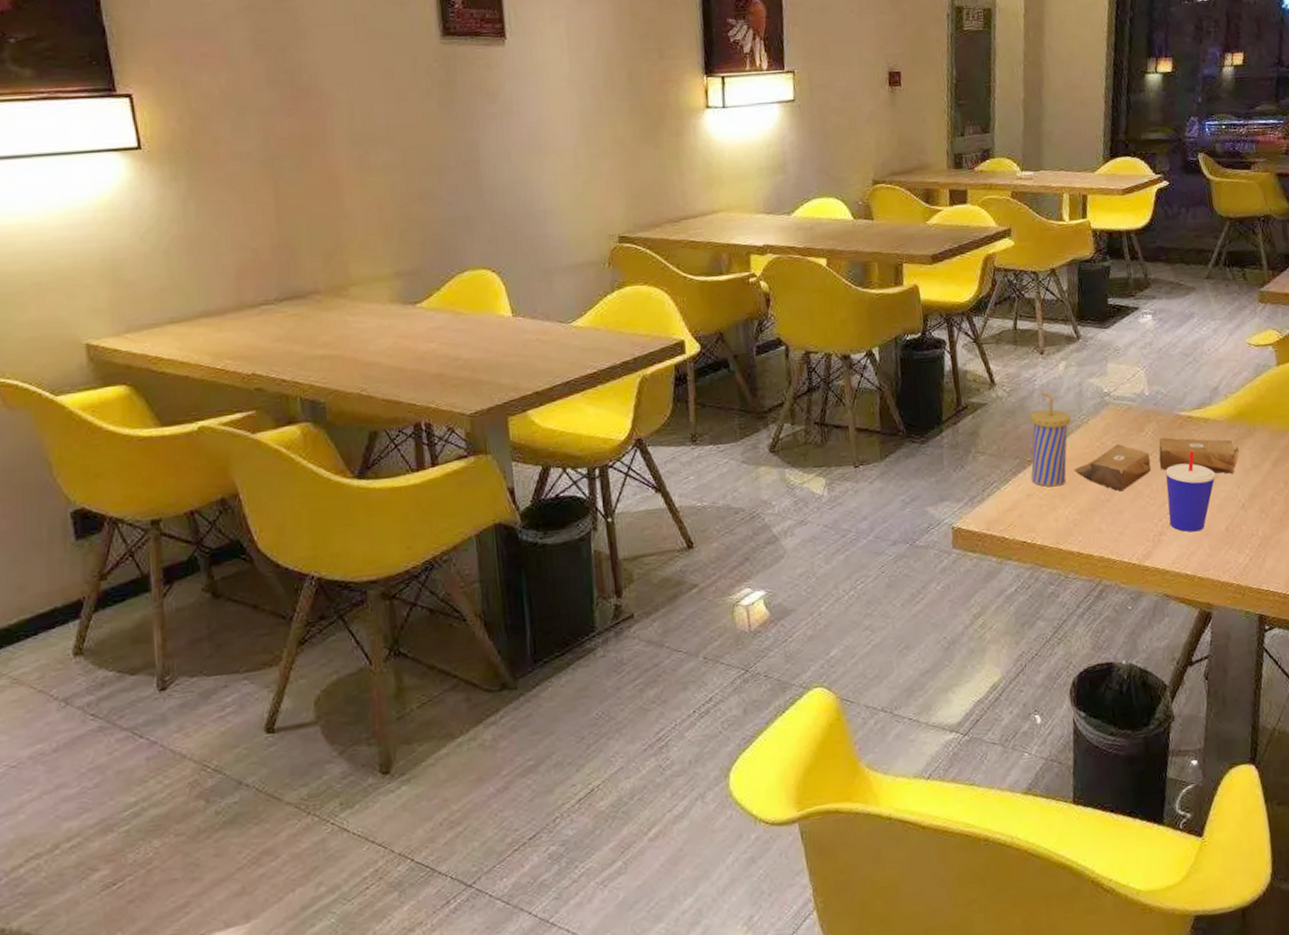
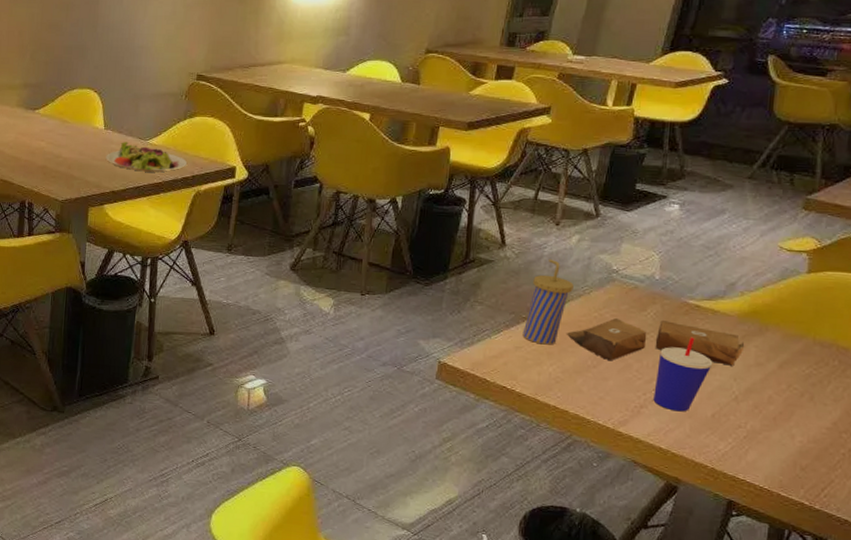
salad plate: none [519,328,624,363] -> present [105,142,187,173]

